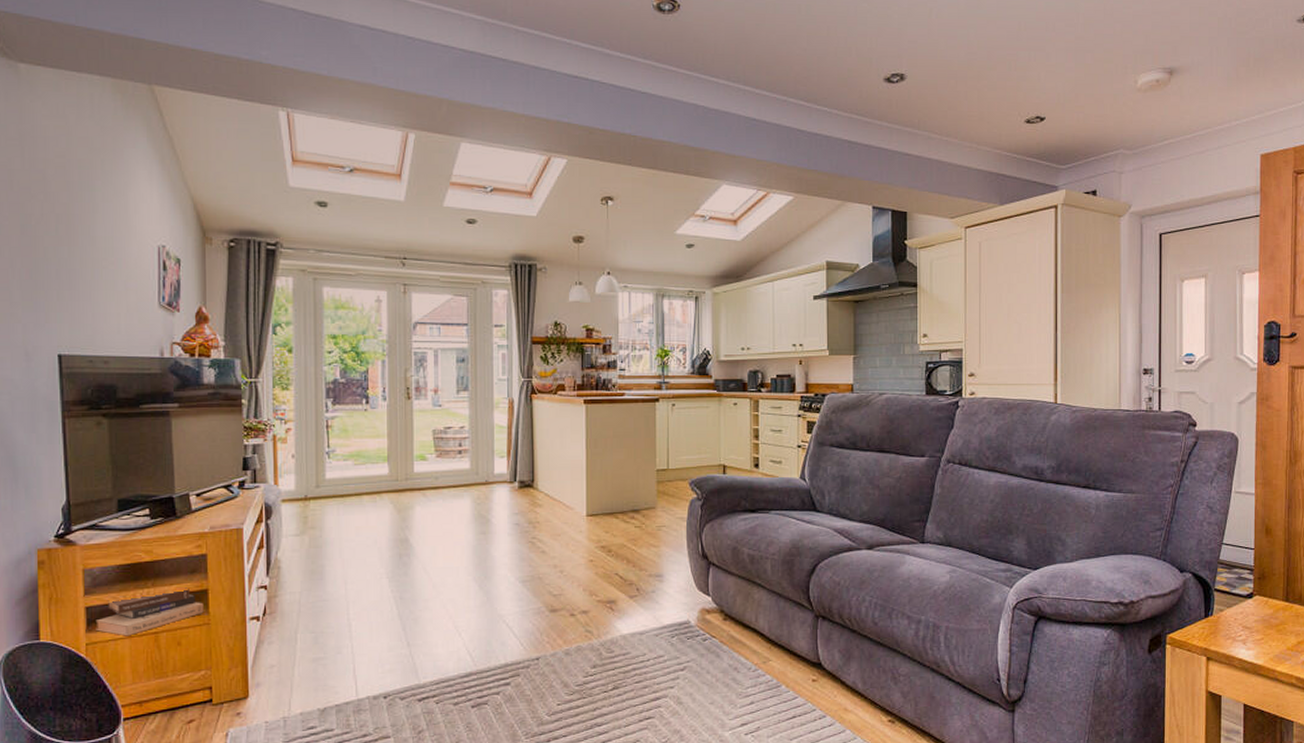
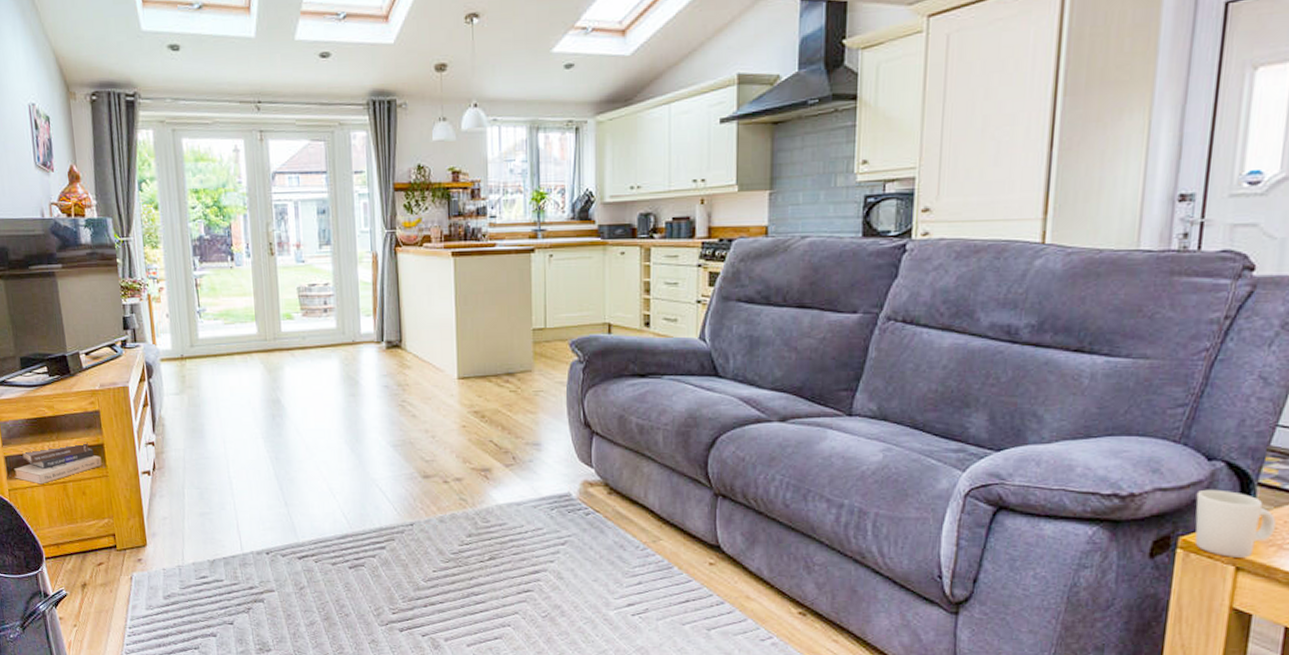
mug: none [1175,595,1230,650] -> present [1194,489,1277,558]

